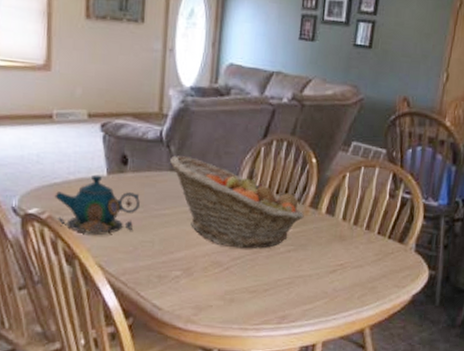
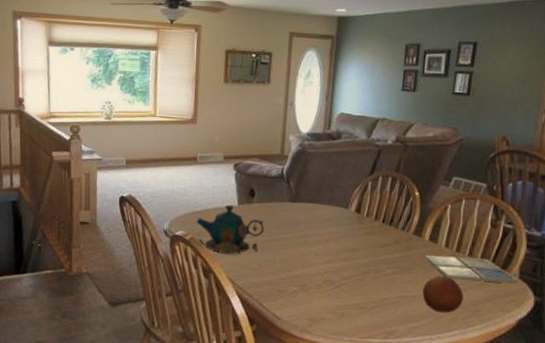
fruit basket: present [170,155,304,249] -> none [289,189,408,270]
fruit: none [318,252,360,292] -> present [422,275,464,313]
drink coaster: none [322,229,414,258] -> present [425,255,518,284]

